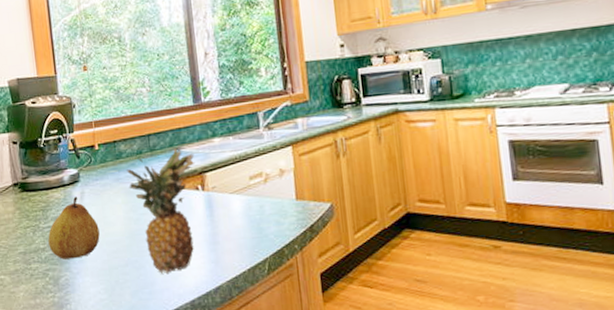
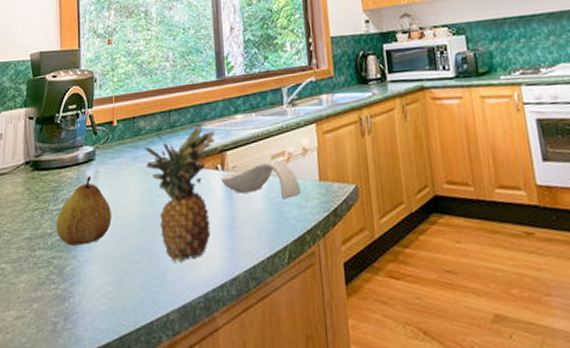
spoon rest: none [202,180,279,218] -> present [221,160,302,201]

